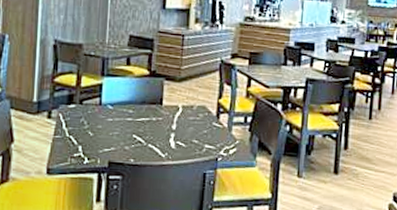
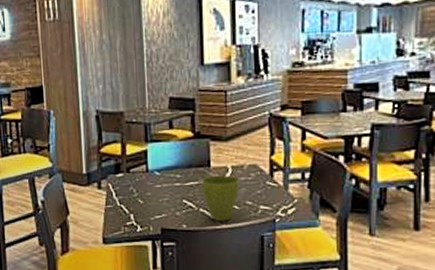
flower pot: none [152,113,189,157] -> present [201,175,240,221]

